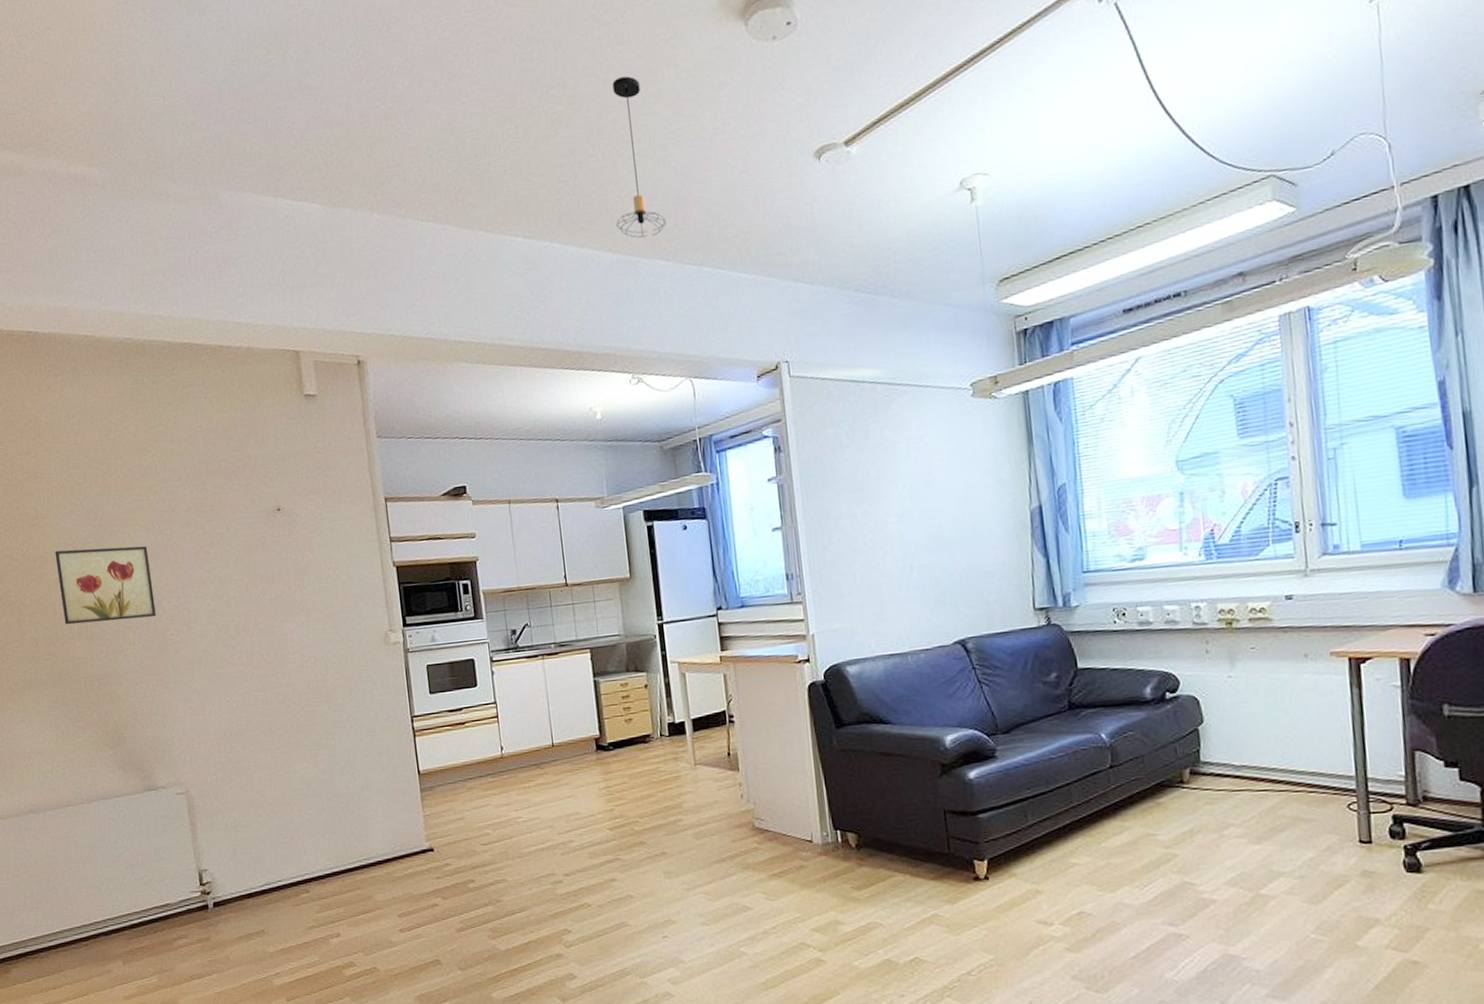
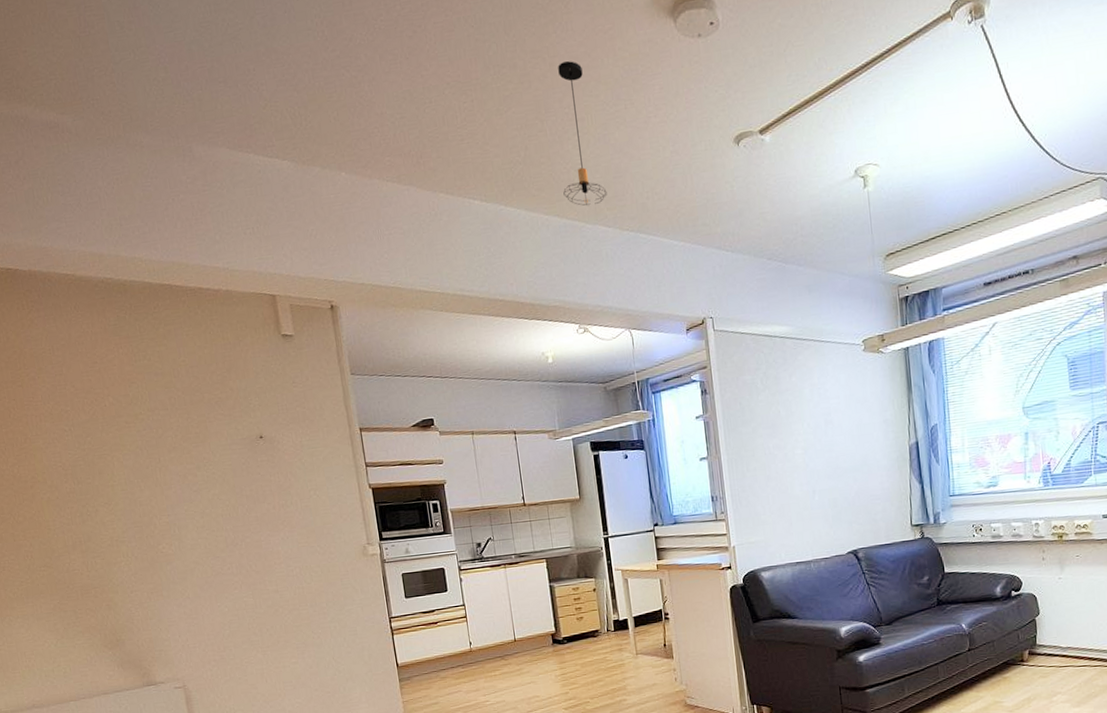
wall art: present [54,545,156,625] -> none [45,468,148,540]

